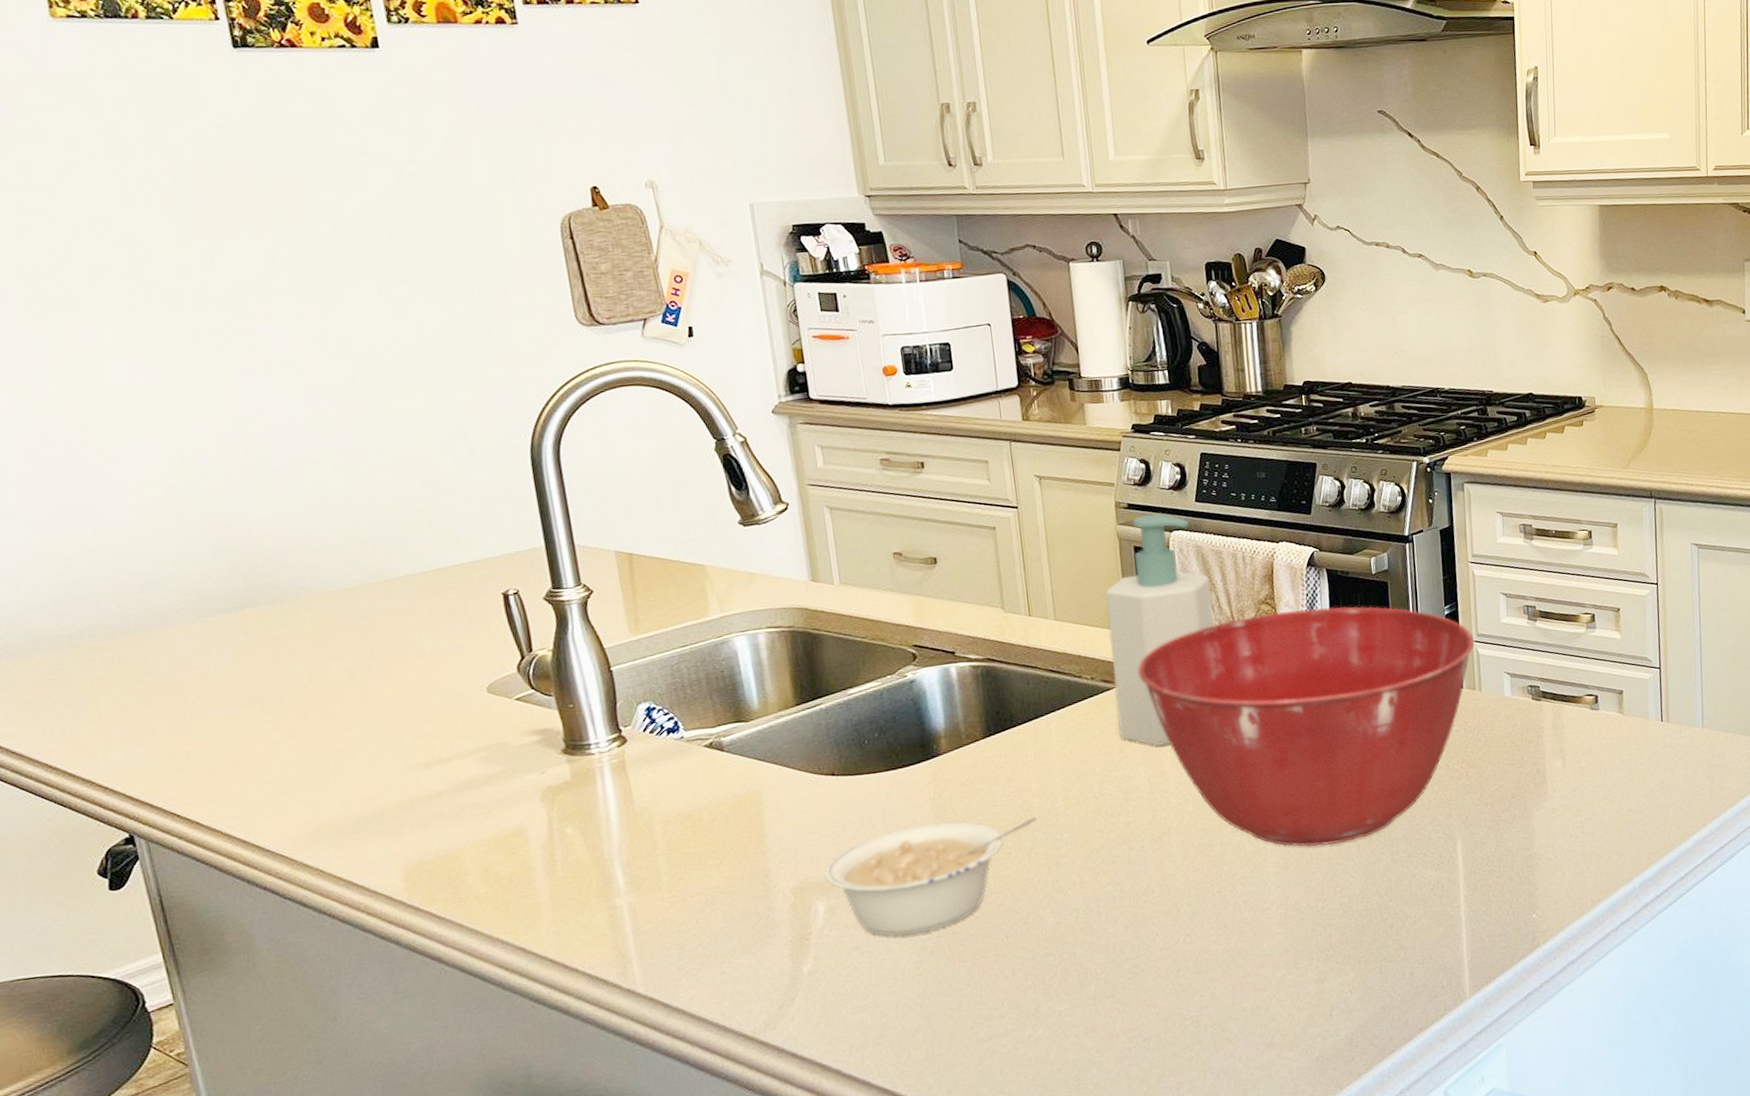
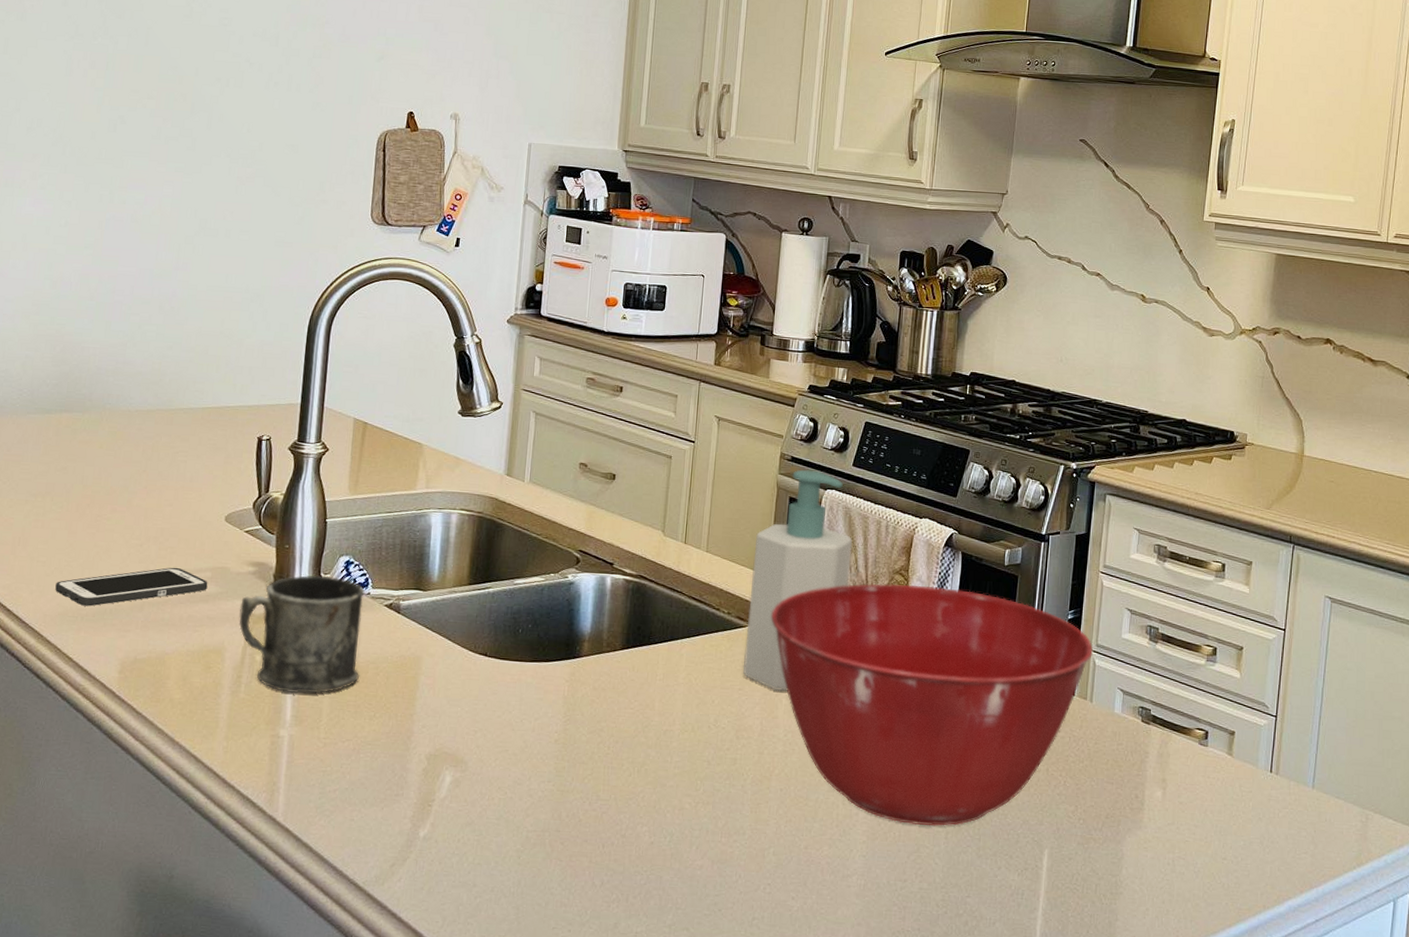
cell phone: none [296,754,487,819] -> present [55,567,208,607]
mug: none [531,727,694,860] -> present [238,575,365,694]
legume: present [824,817,1037,936] -> none [457,719,653,824]

